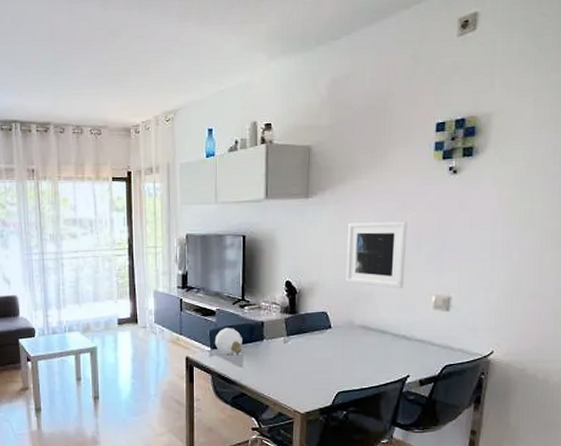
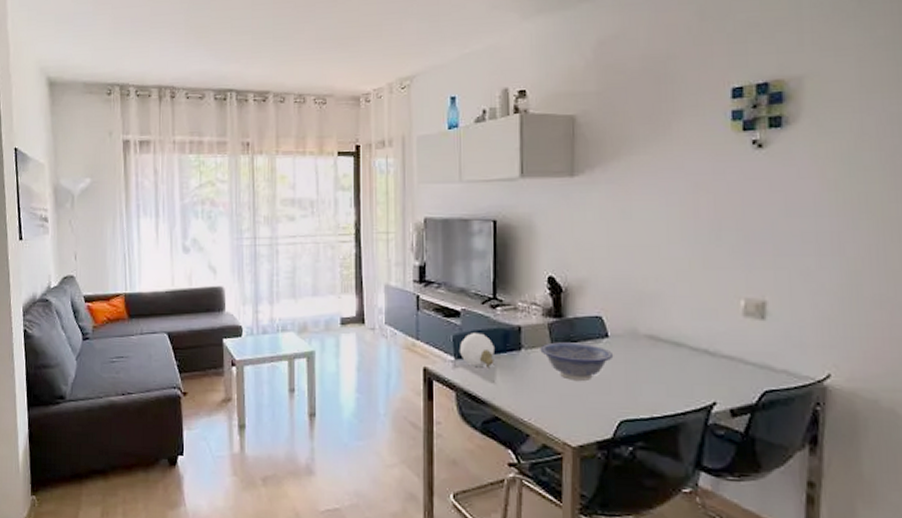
decorative bowl: none [278,333,335,362] -> present [540,342,614,380]
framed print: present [345,221,407,288] -> none [624,205,703,289]

